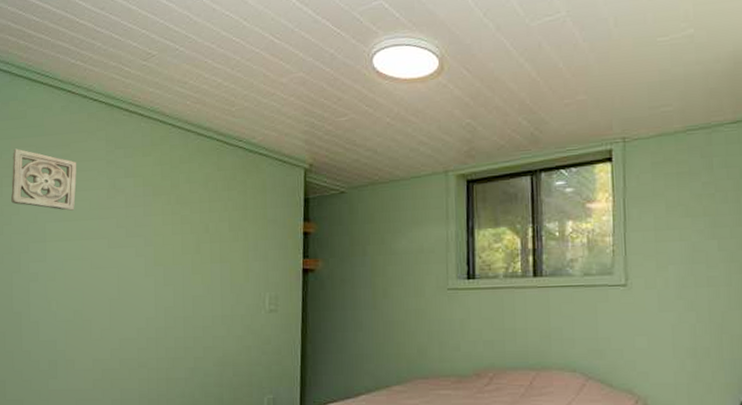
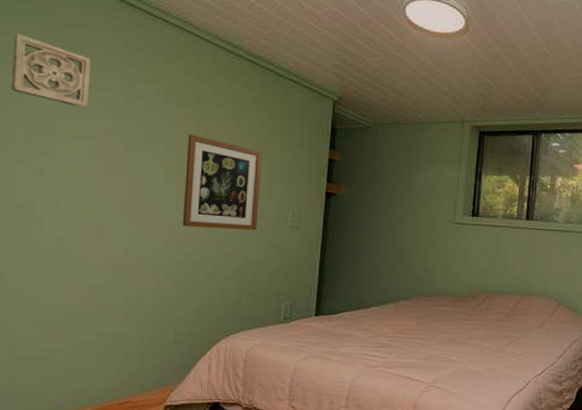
wall art: none [162,223,236,321] -> present [182,134,262,231]

